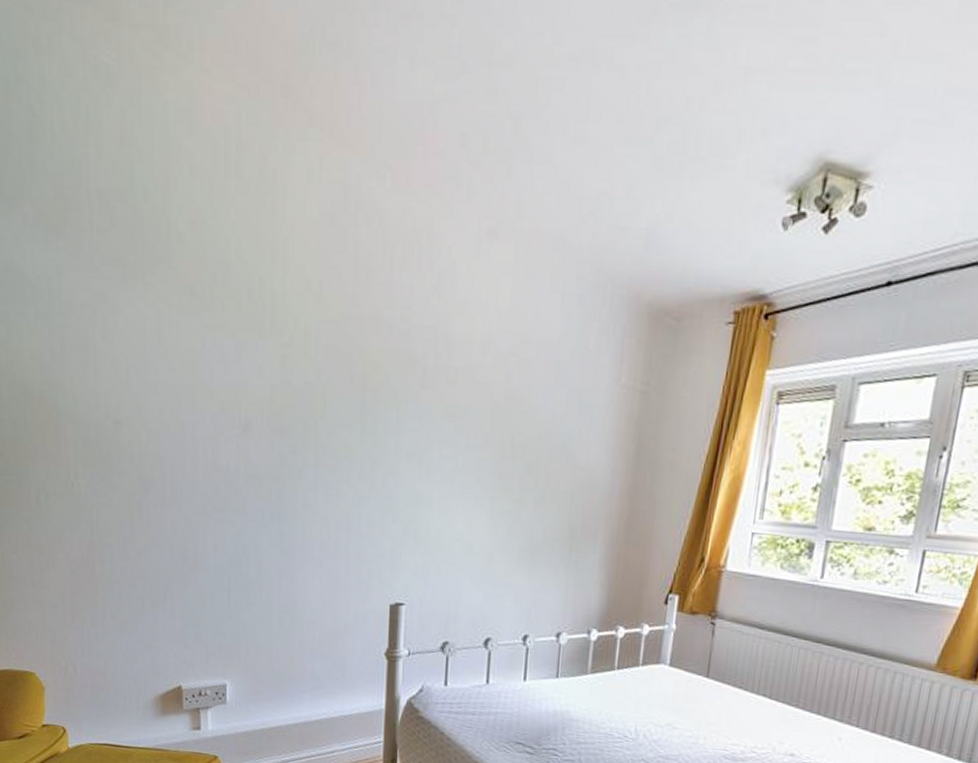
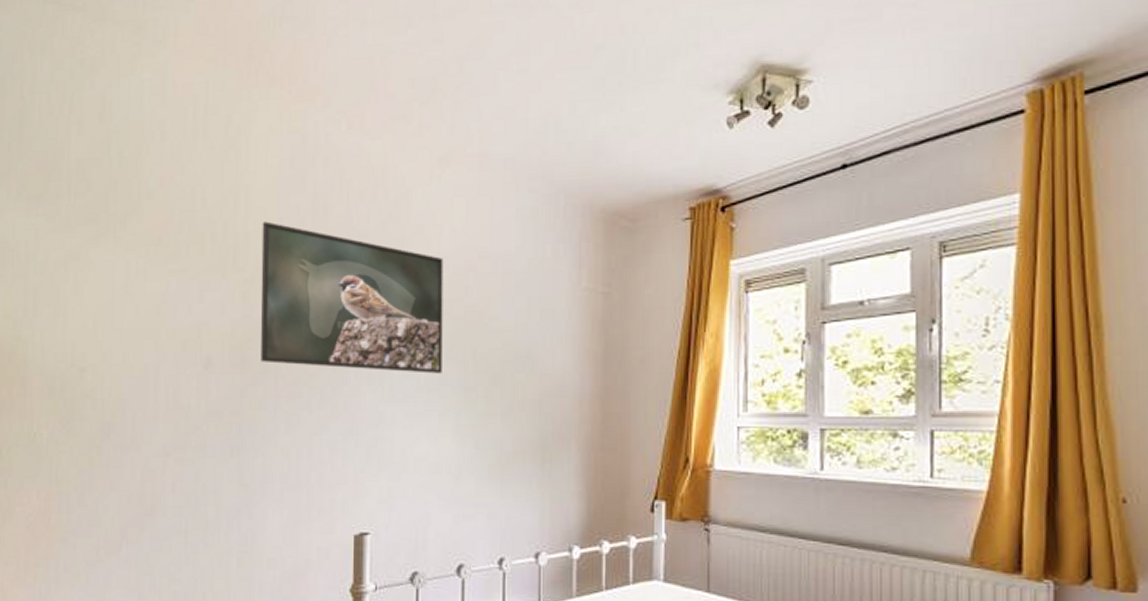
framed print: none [299,281,487,458] -> present [260,221,444,374]

